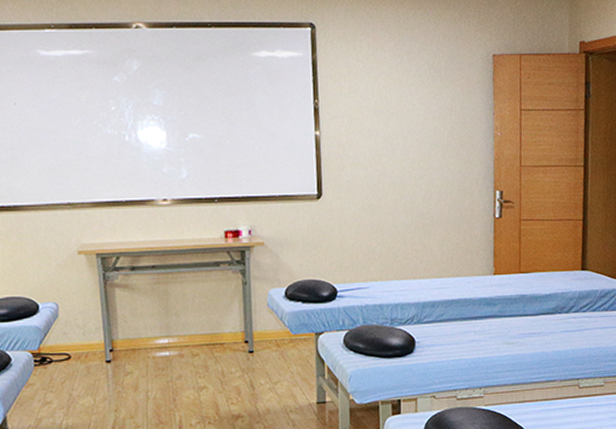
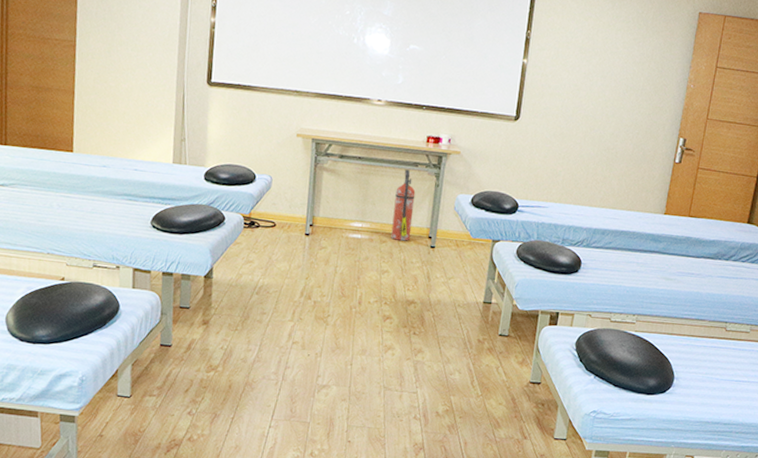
fire extinguisher: none [200,271,225,351] -> present [391,170,416,241]

